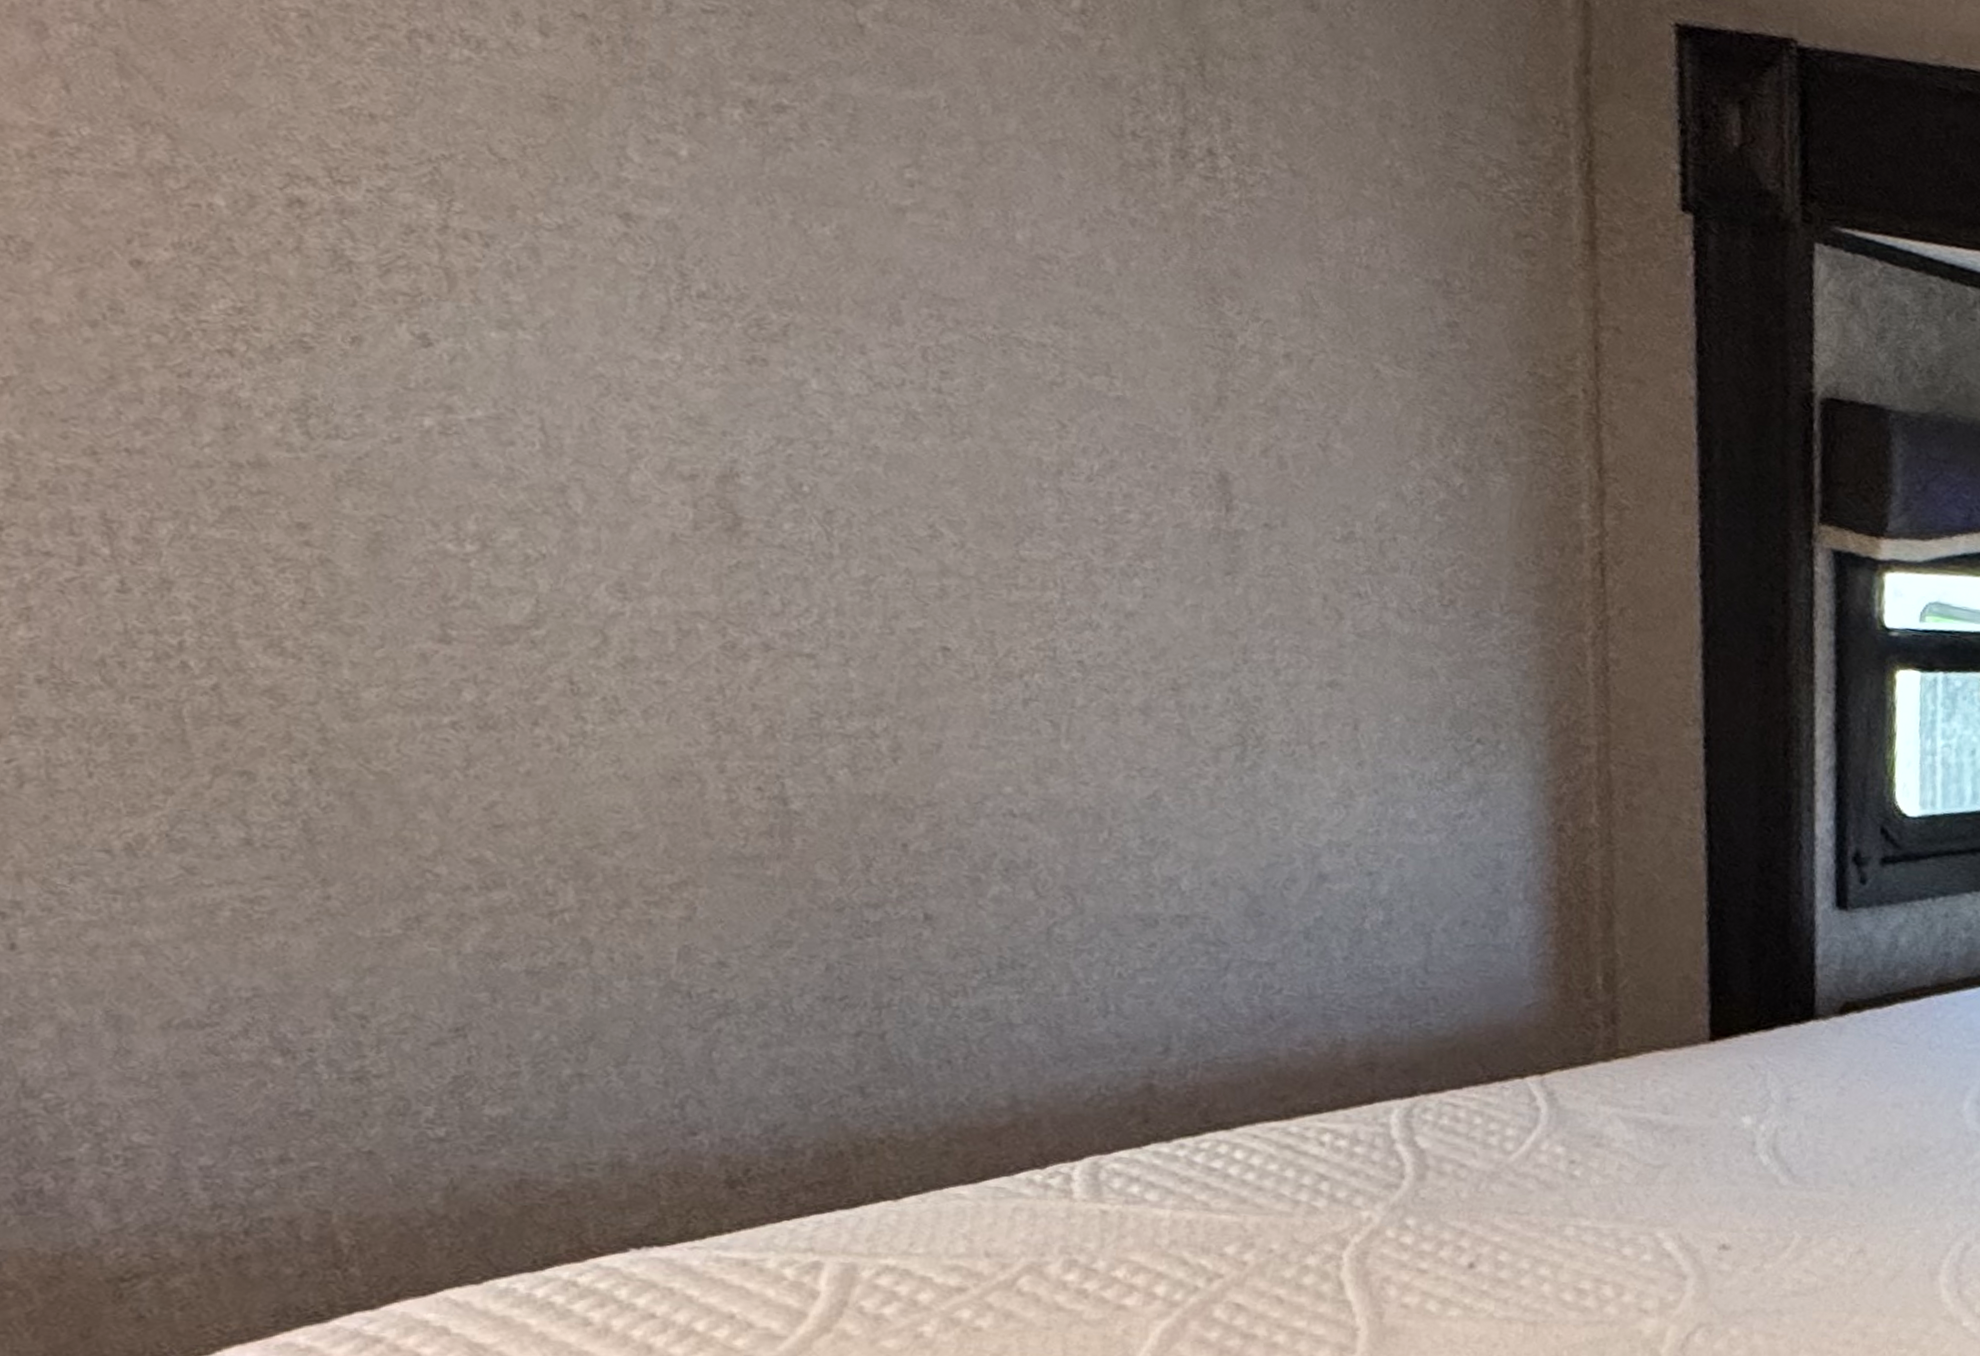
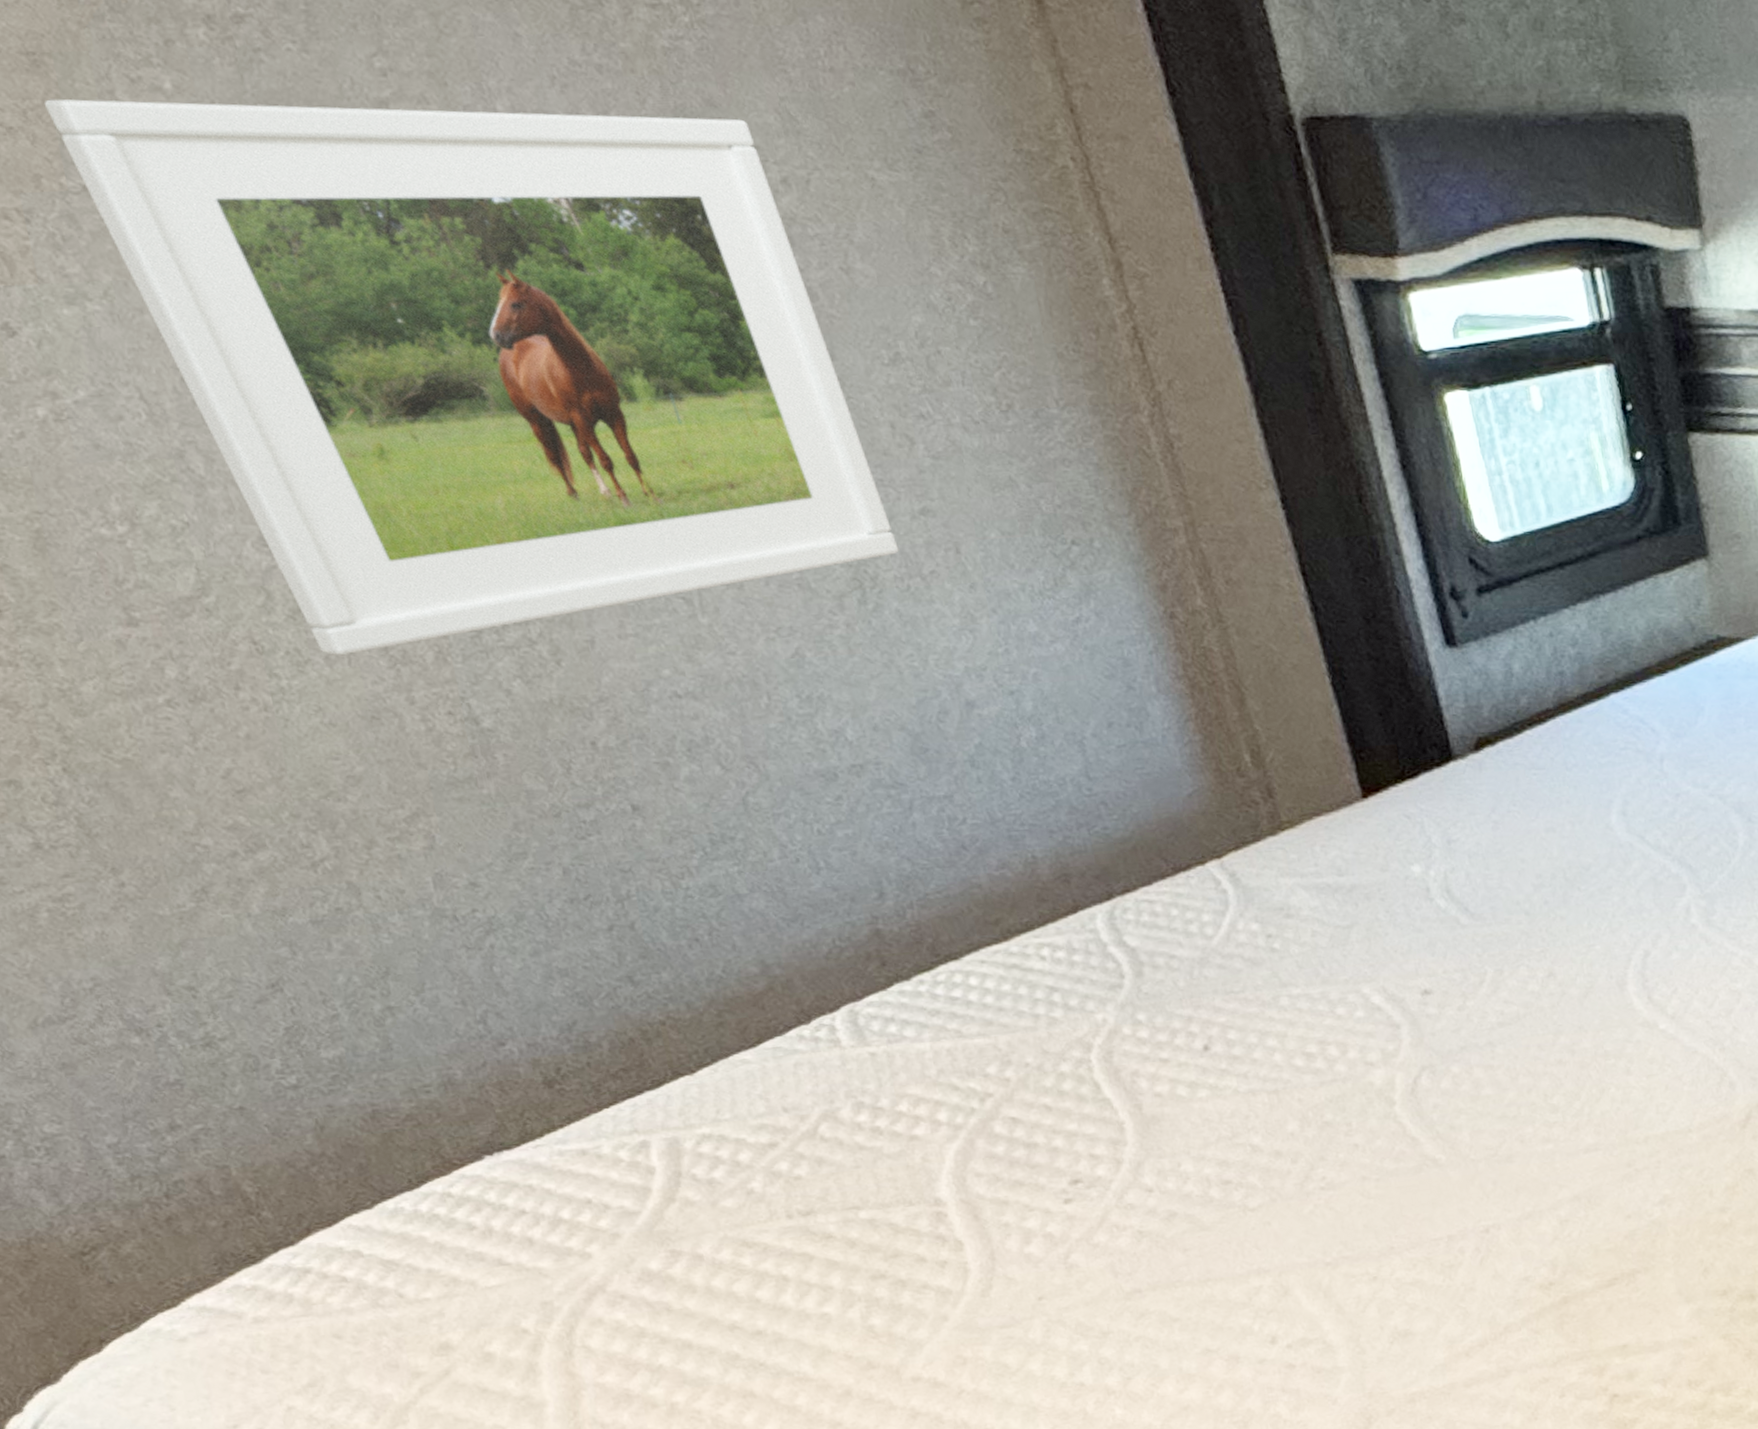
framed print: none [547,141,1295,719] -> present [43,99,899,656]

